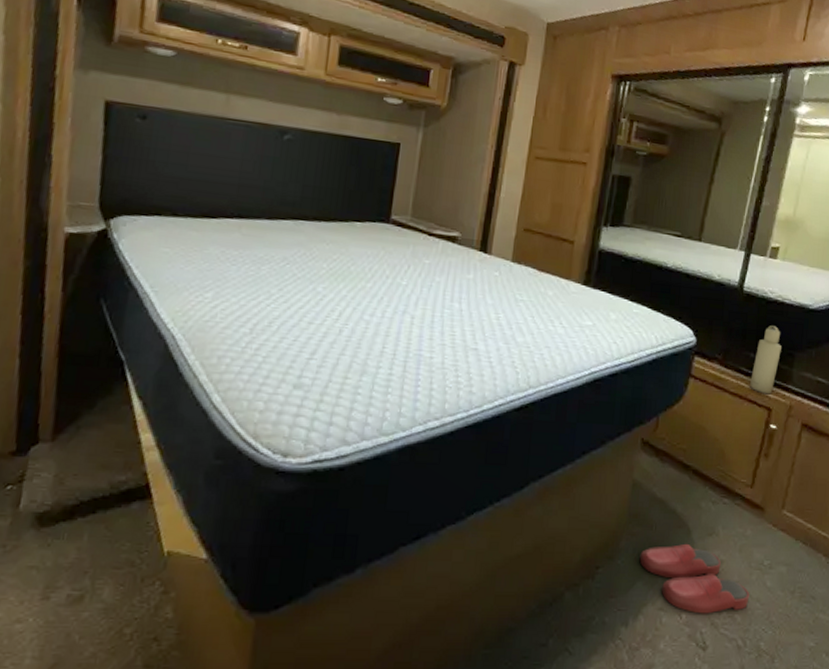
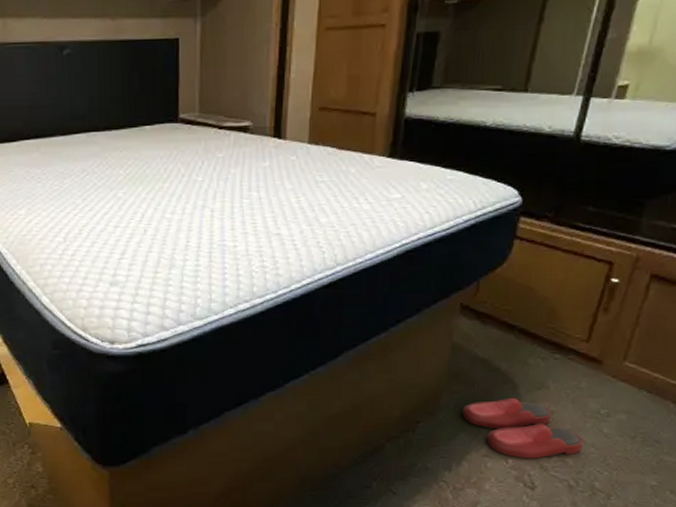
bottle: present [750,325,783,395] -> none [587,174,629,248]

